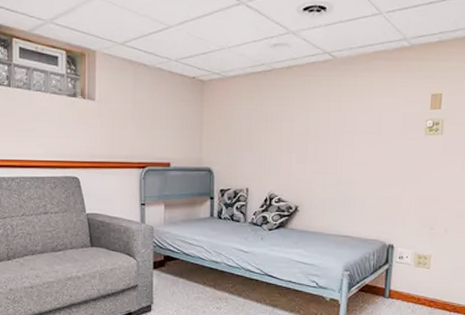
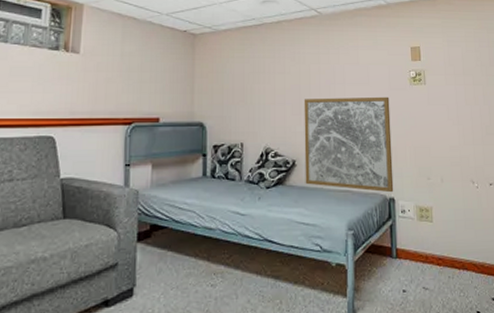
wall art: none [306,146,401,240] -> present [303,96,394,193]

